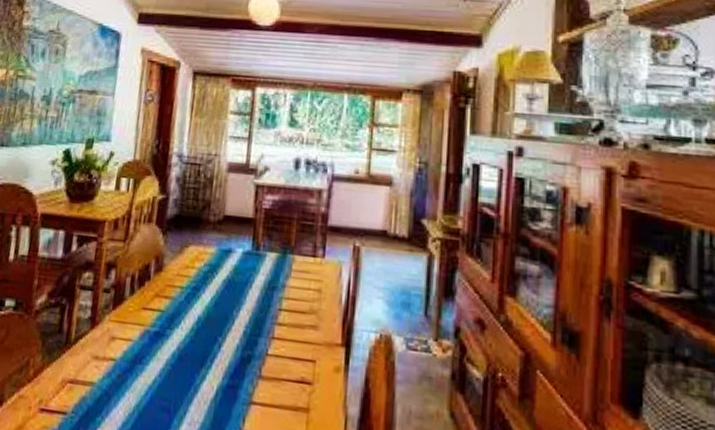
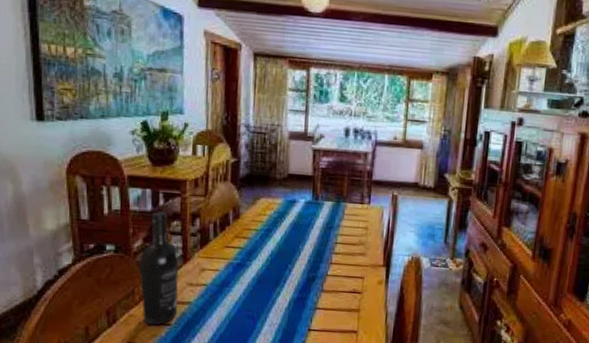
wine bottle: none [34,259,87,413] -> present [140,211,179,326]

